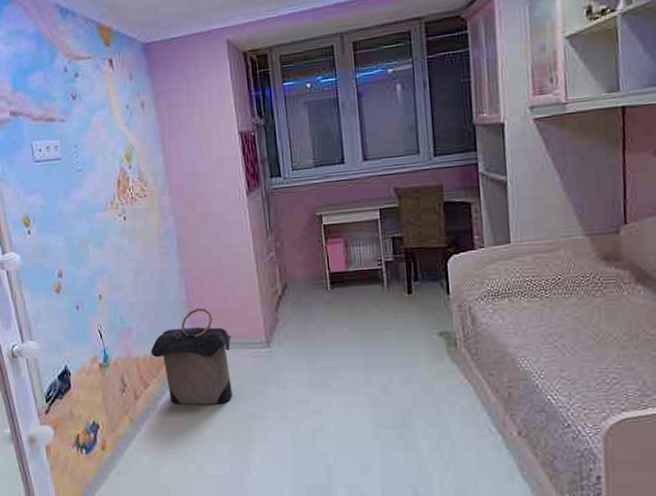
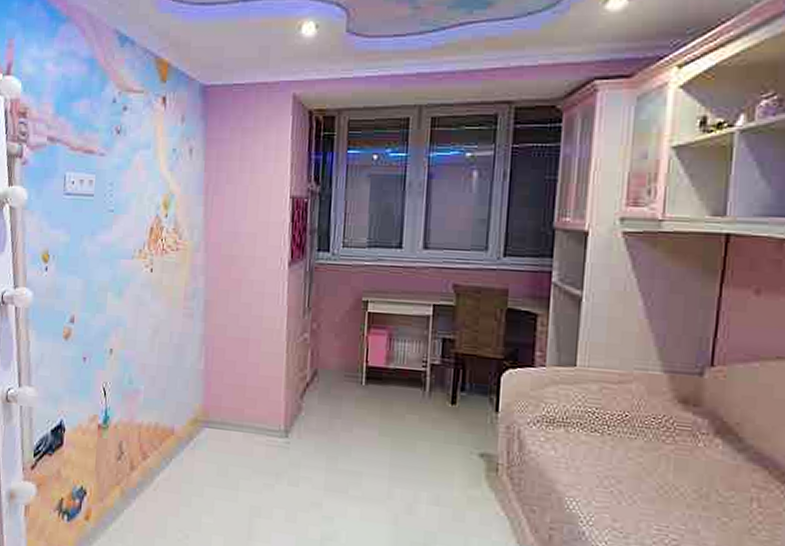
laundry hamper: present [150,307,233,405] -> none [155,380,247,492]

